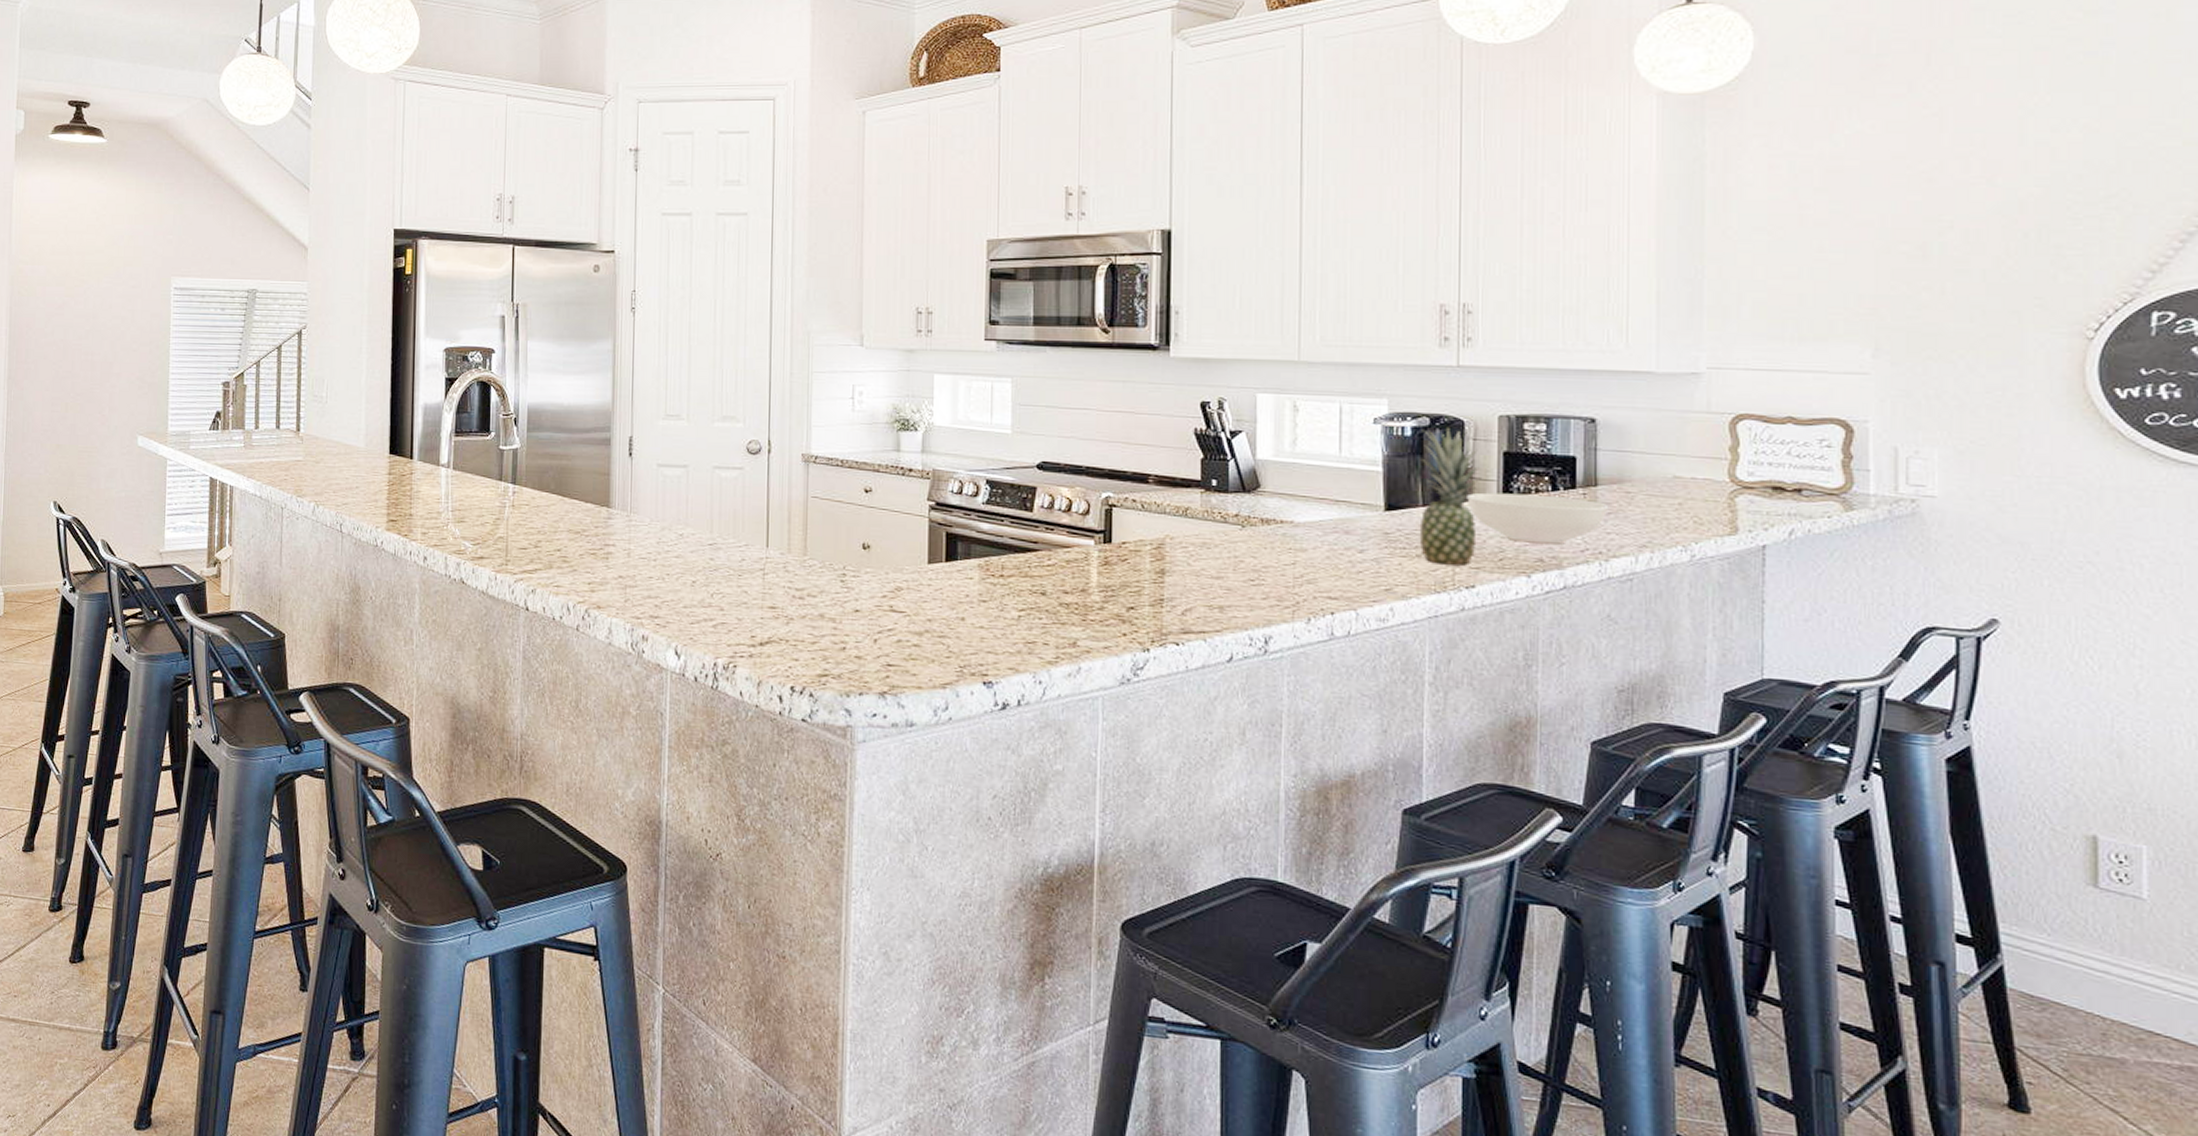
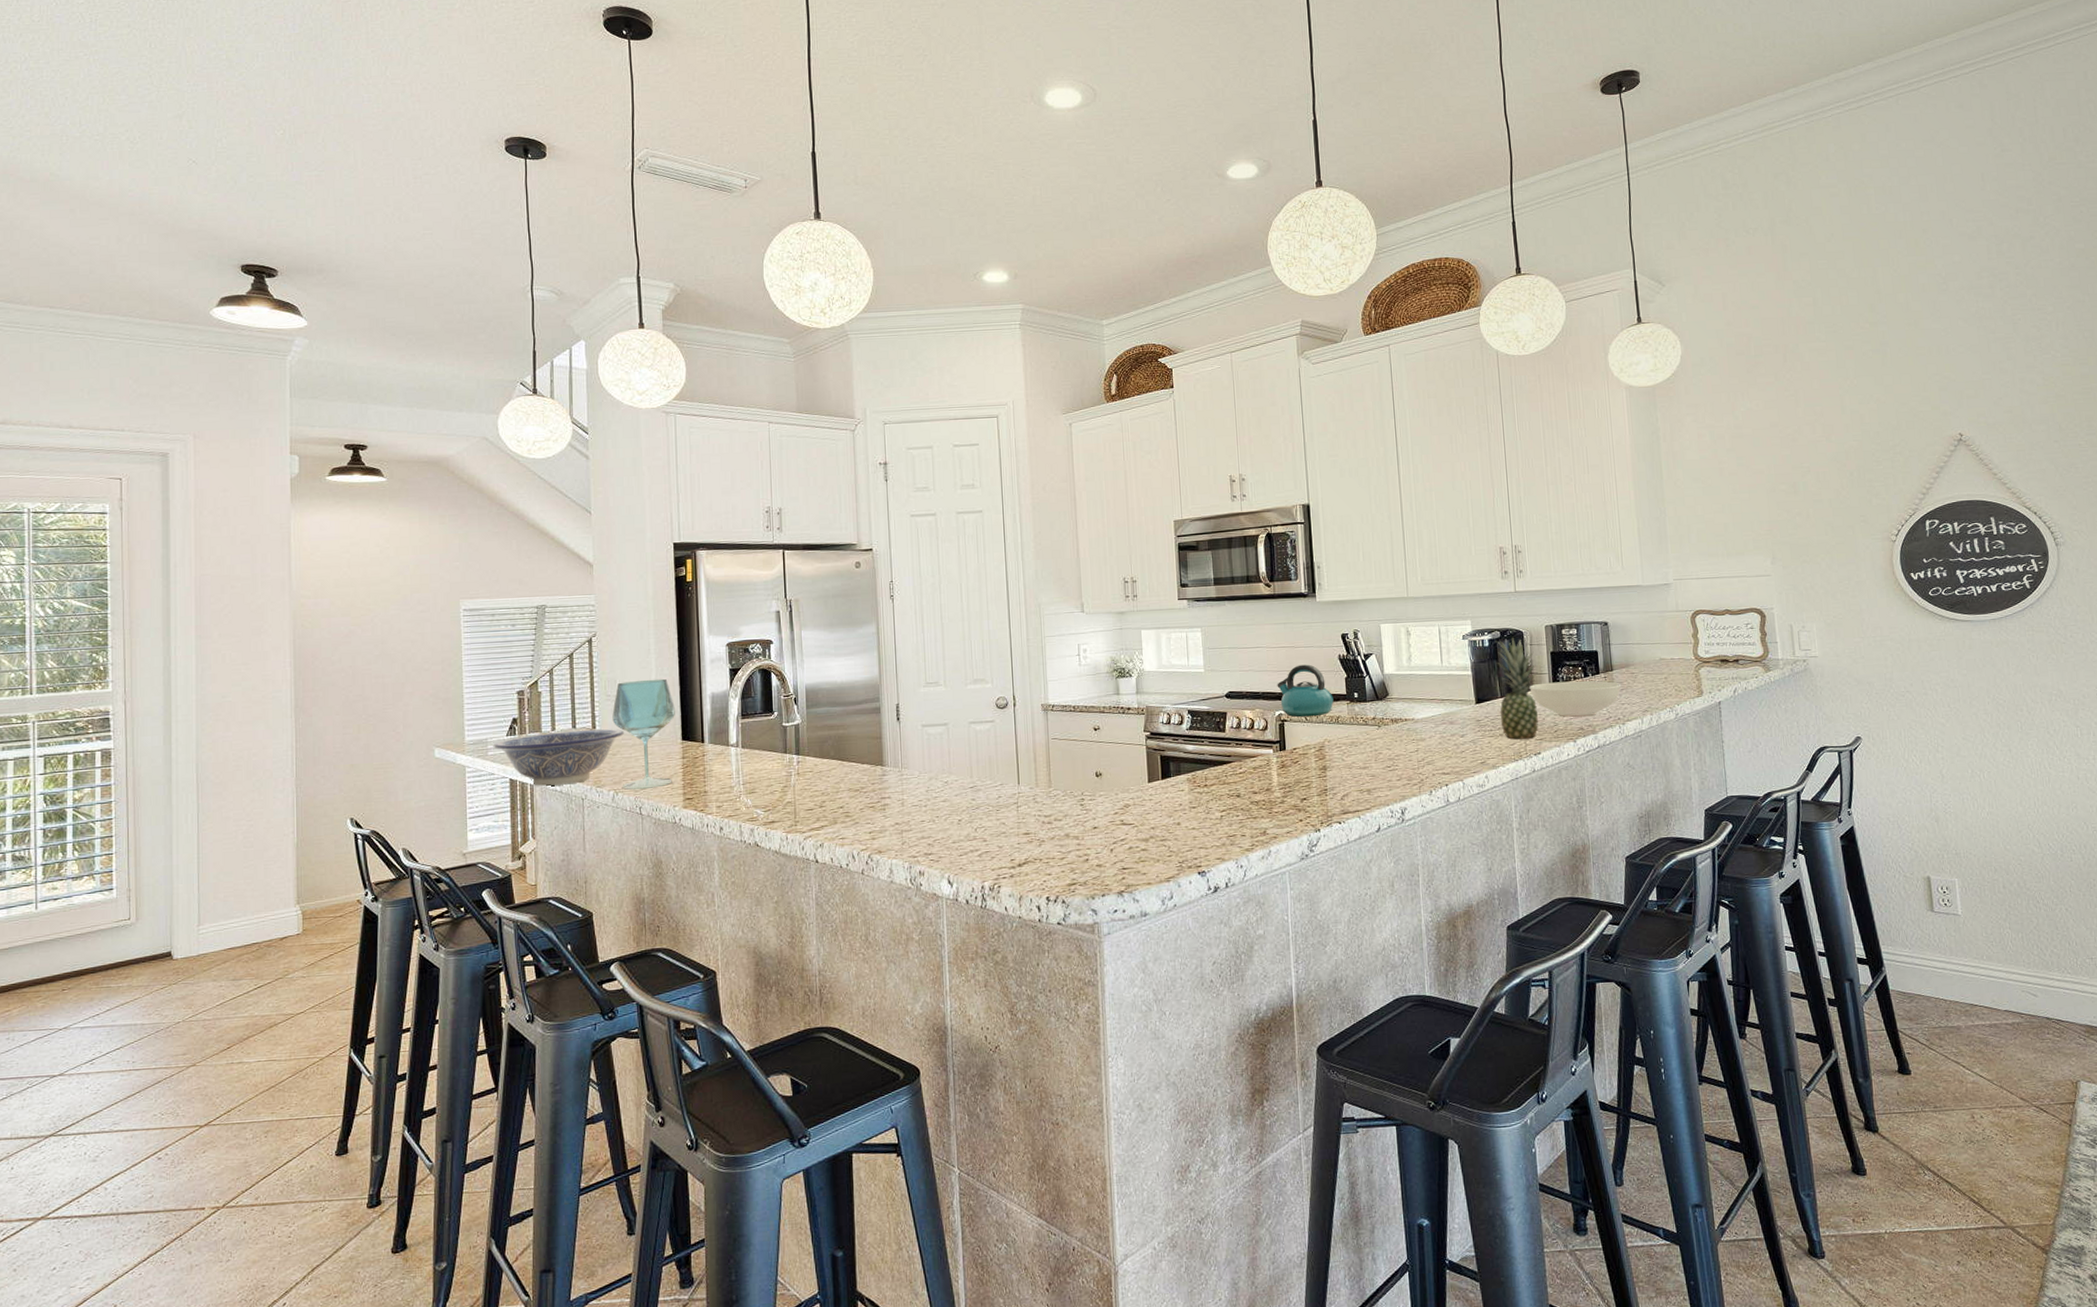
decorative bowl: none [195,431,329,490] -> present [493,729,624,786]
wine glass: none [318,382,385,505] -> present [612,678,676,791]
kettle: none [1107,436,1183,505] -> present [1277,664,1334,718]

